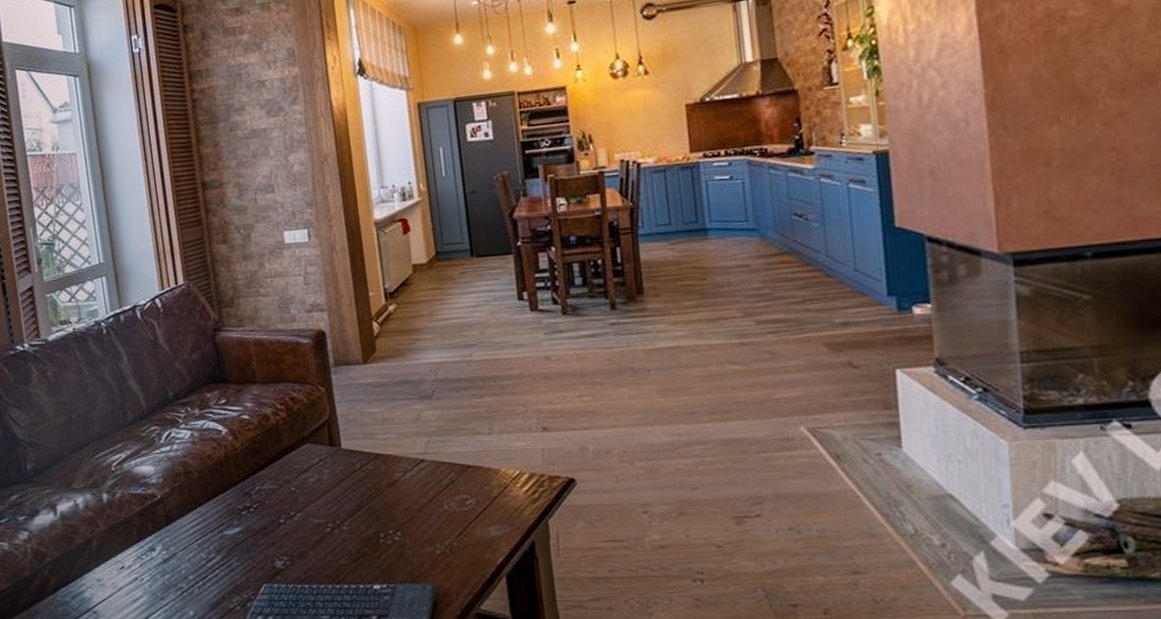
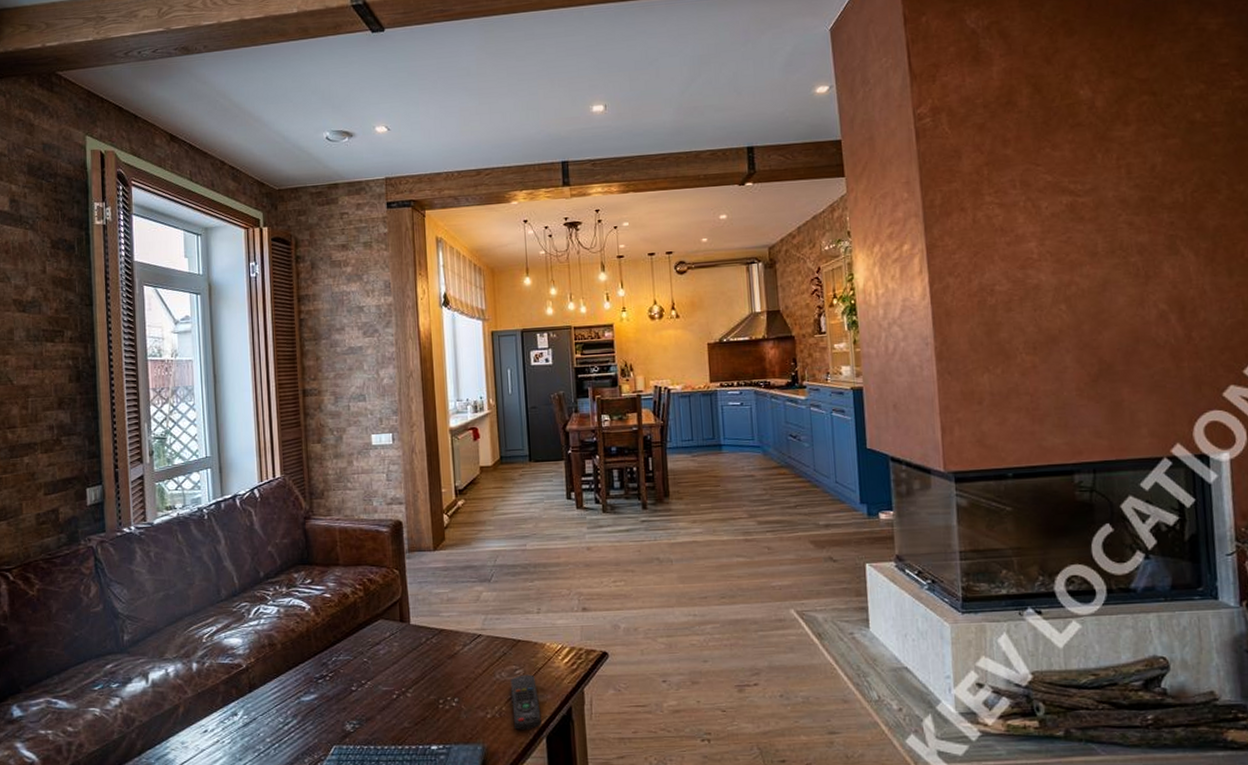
remote control: none [461,504,500,569] -> present [511,674,542,731]

